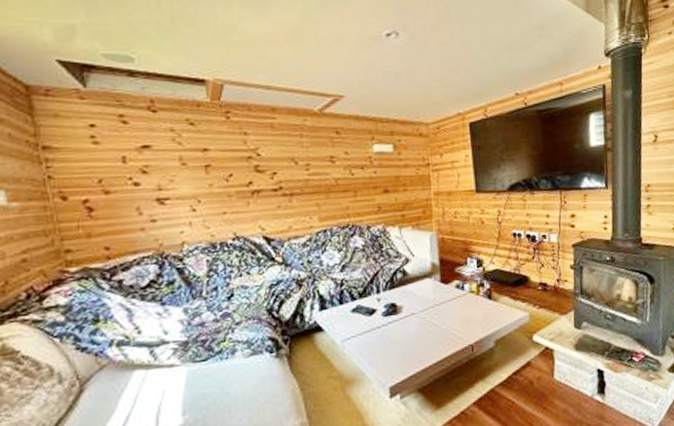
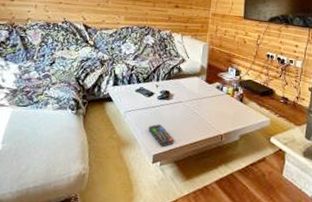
remote control: none [377,347,413,376] -> present [148,124,174,148]

